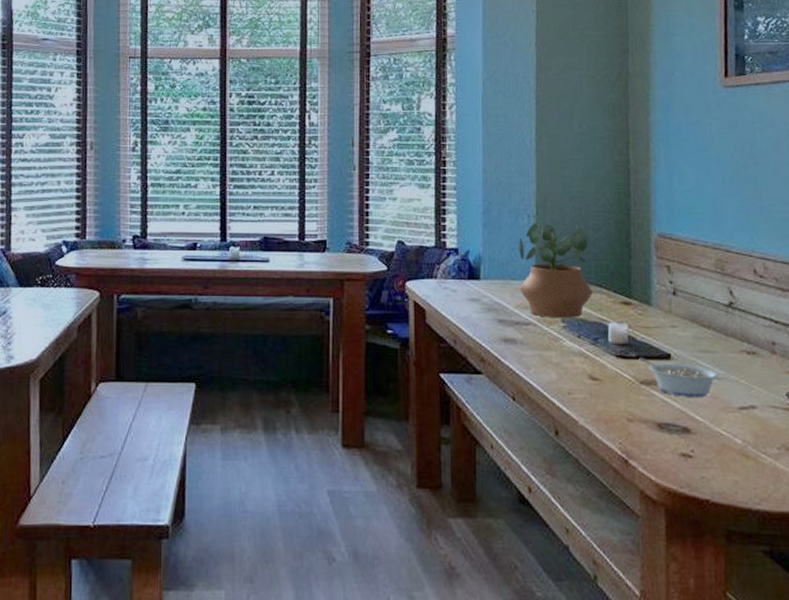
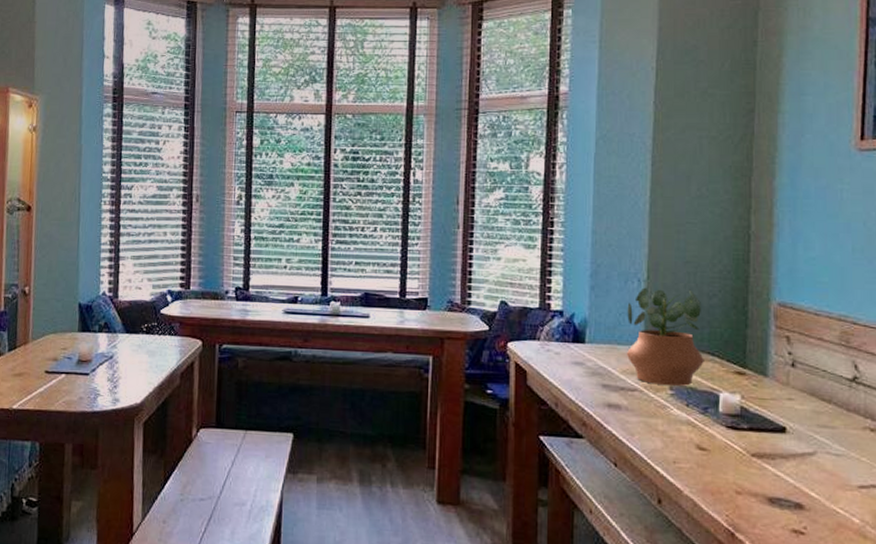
legume: present [639,357,719,397] -> none [751,429,838,474]

